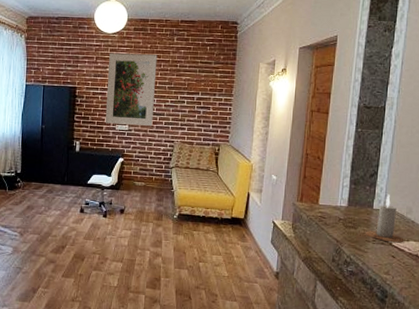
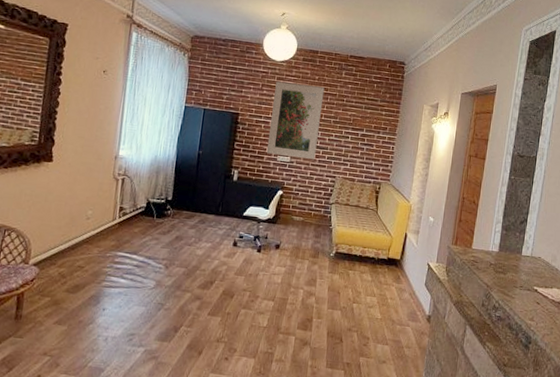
candle: present [366,194,404,243] -> none [514,242,549,290]

